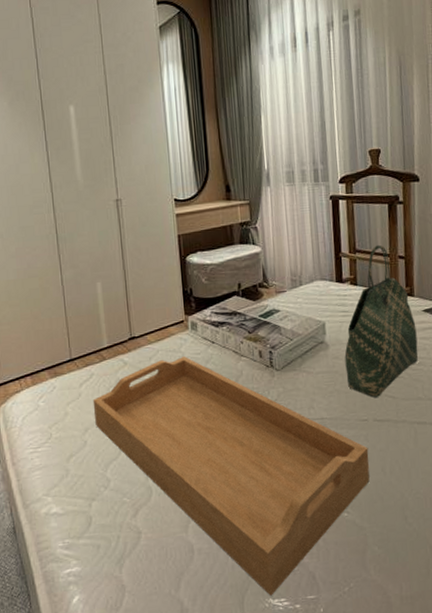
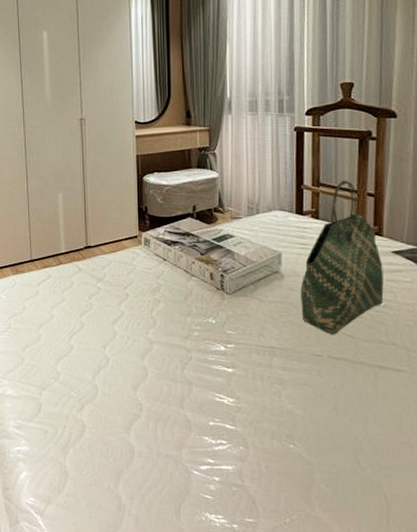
serving tray: present [92,356,370,596] -> none [48,270,321,510]

